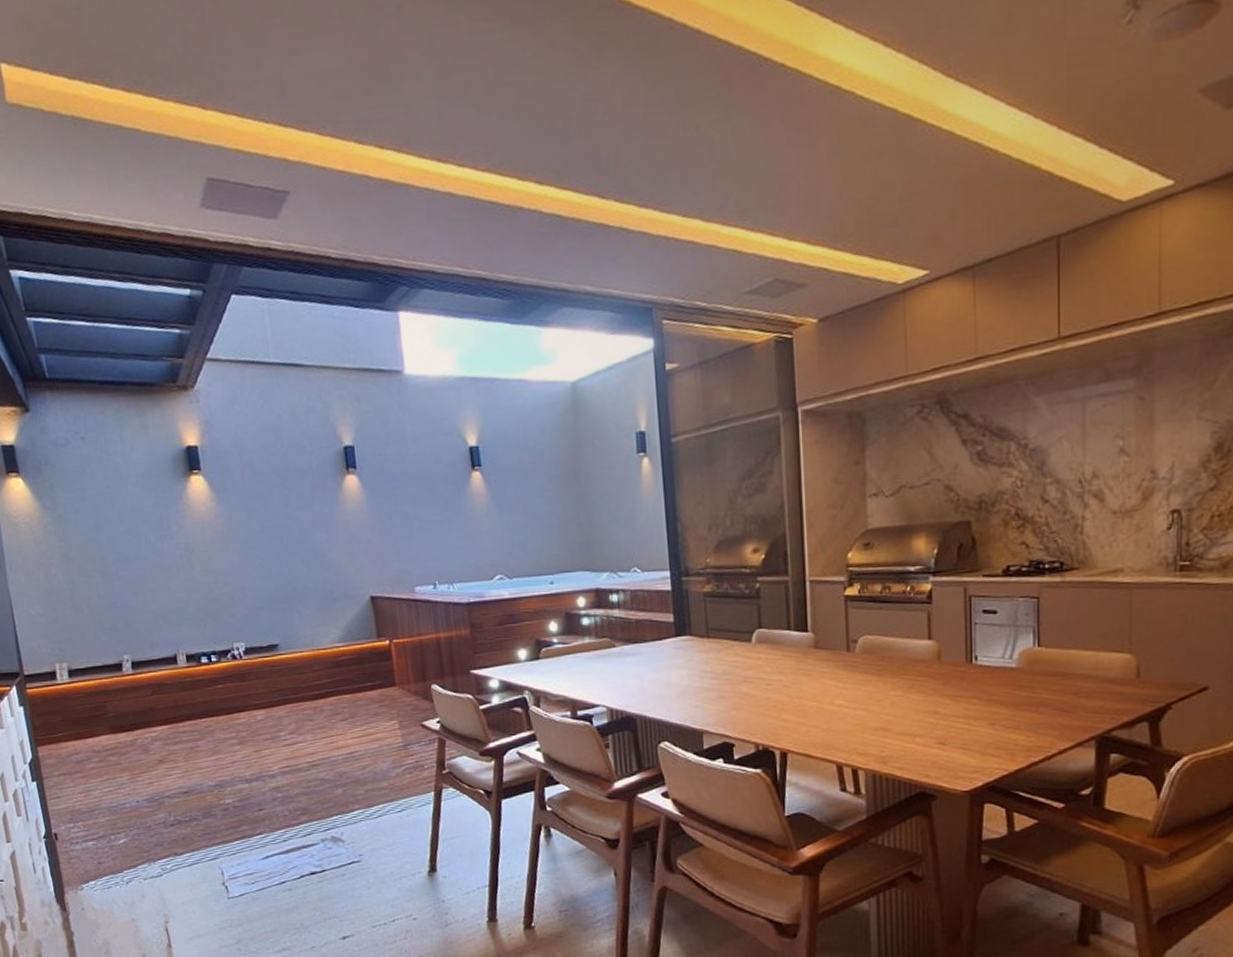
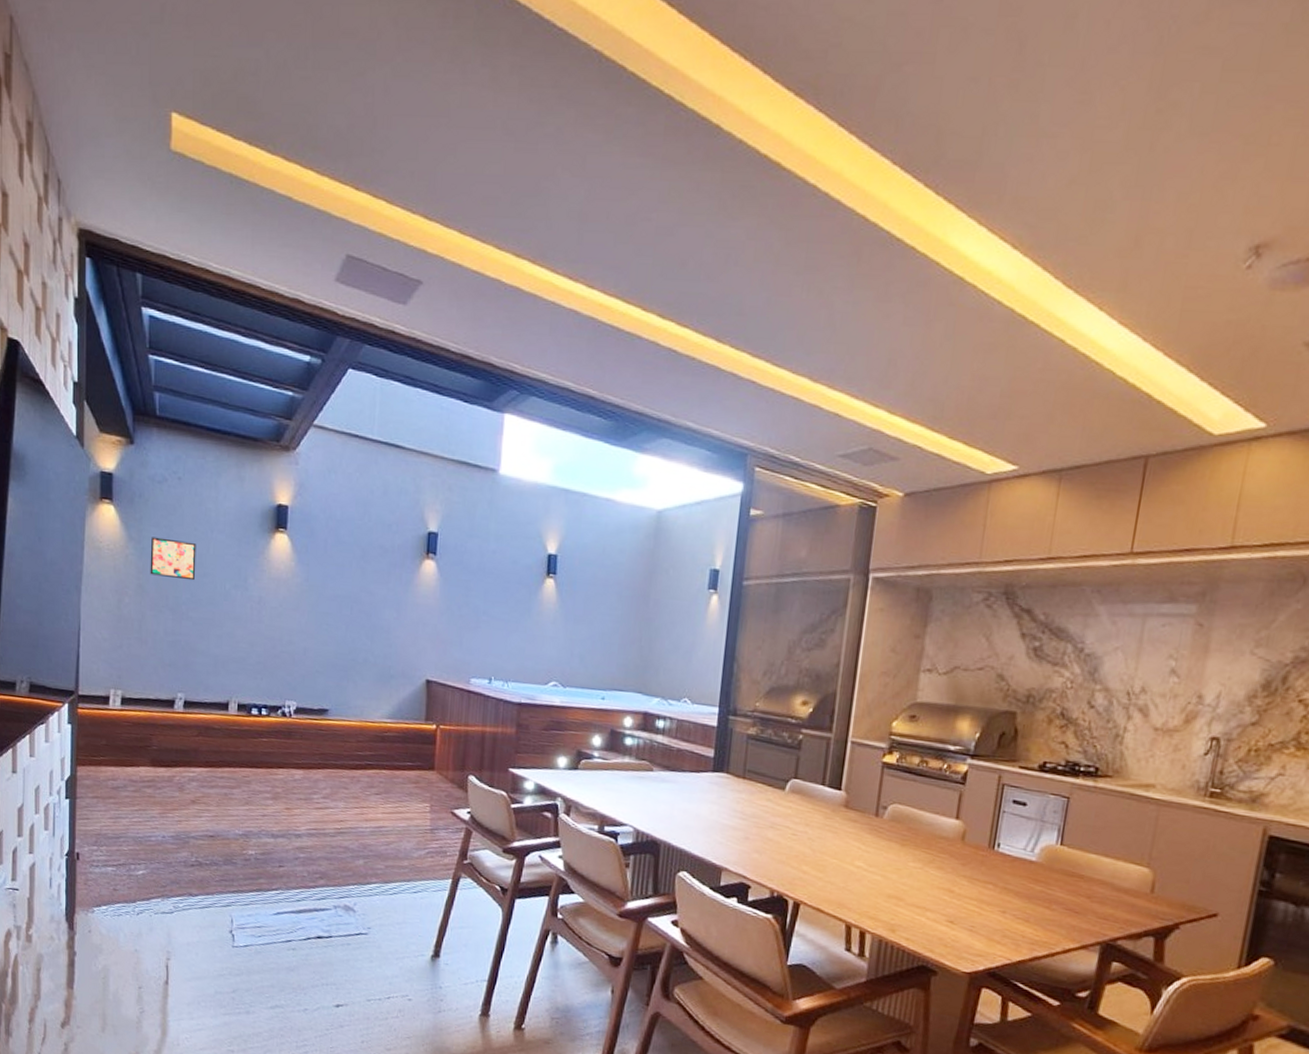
wall art: none [66,500,118,541] -> present [150,537,196,581]

